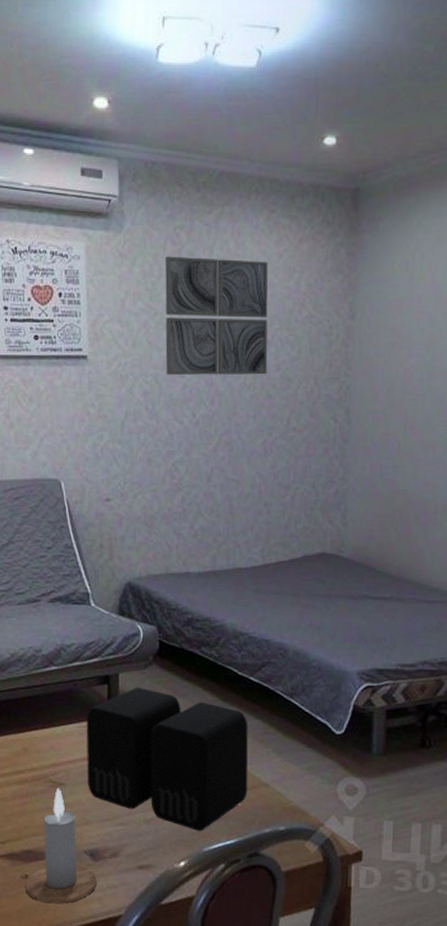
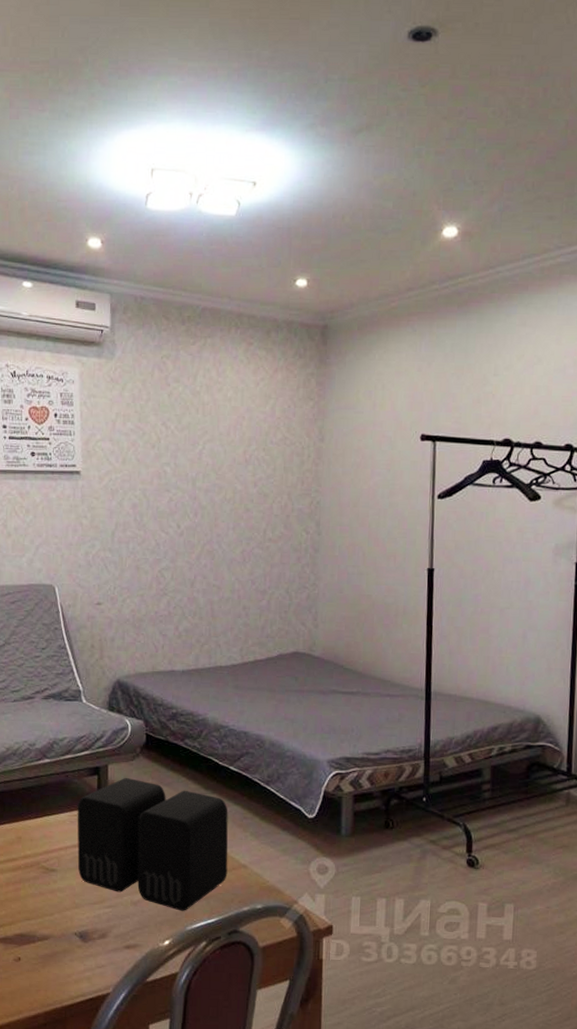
candle: present [25,788,98,904] -> none [18,874,87,985]
wall art: present [165,256,268,376] -> none [152,382,247,491]

